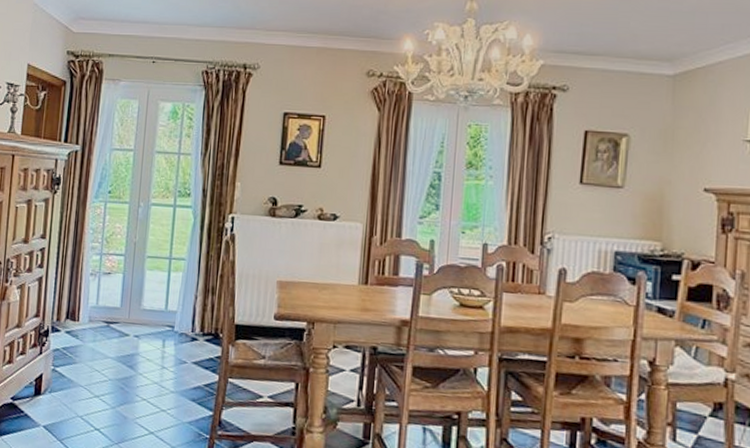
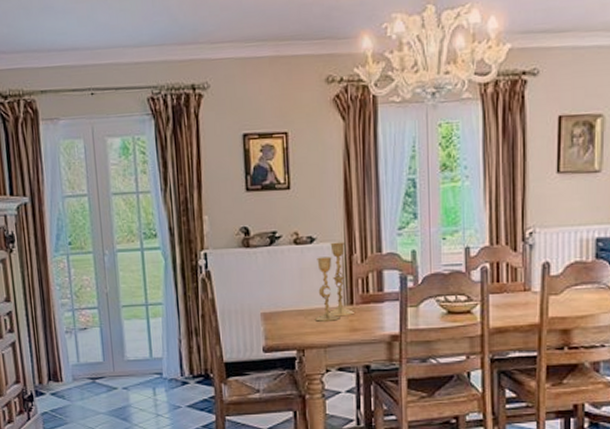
candlestick: none [329,222,369,299] -> present [315,242,356,322]

